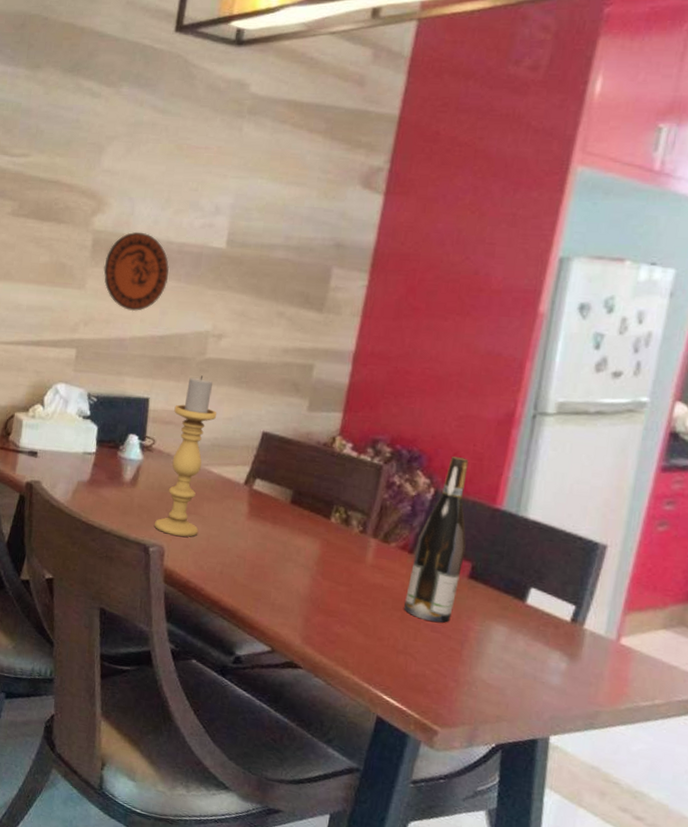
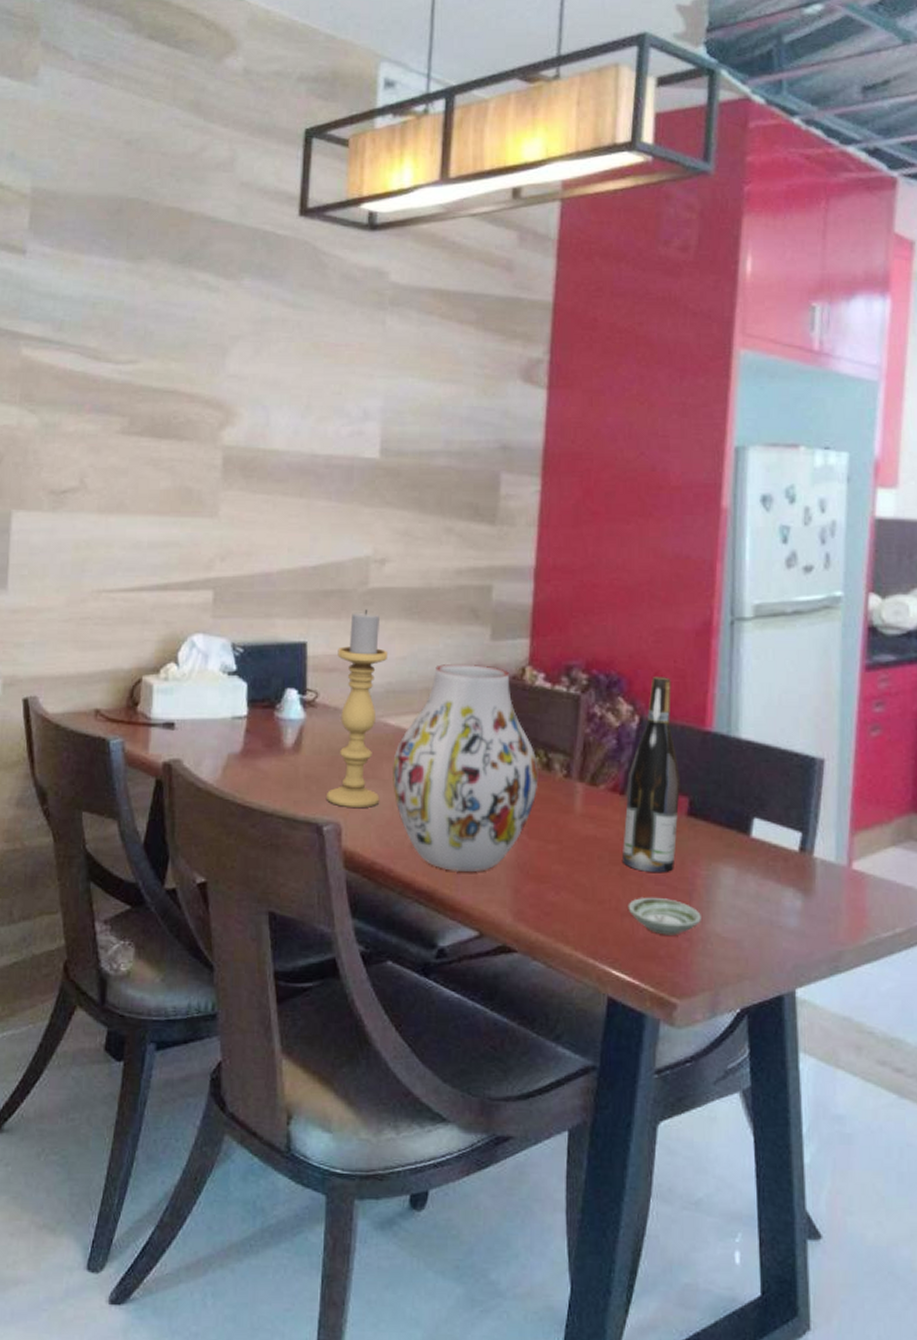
decorative plate: present [103,231,169,312] -> none [239,445,316,540]
vase: none [210,426,338,600] -> present [391,663,539,873]
saucer: none [403,640,470,676] -> present [628,896,701,935]

